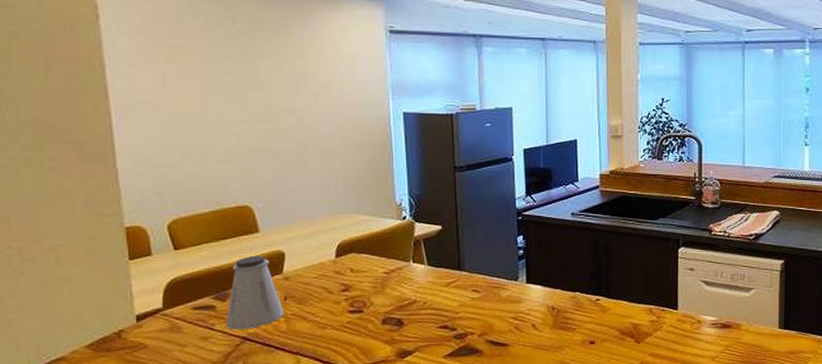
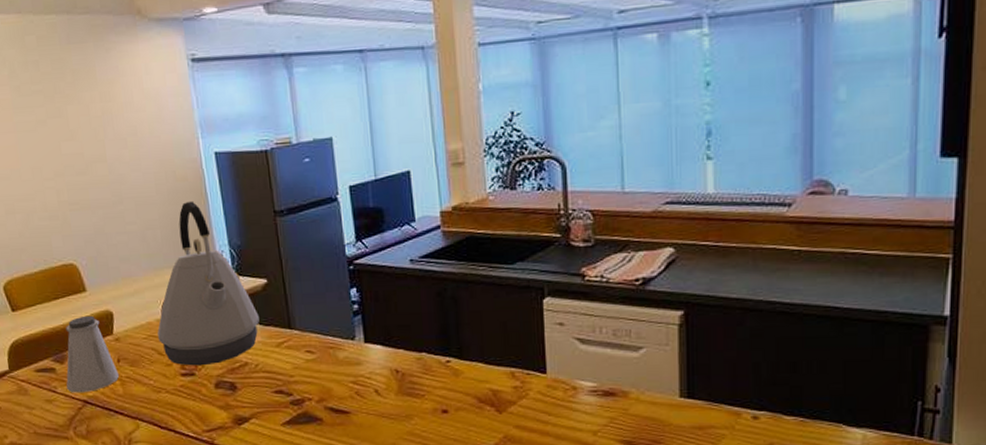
kettle: none [329,153,431,304] -> present [157,200,260,366]

